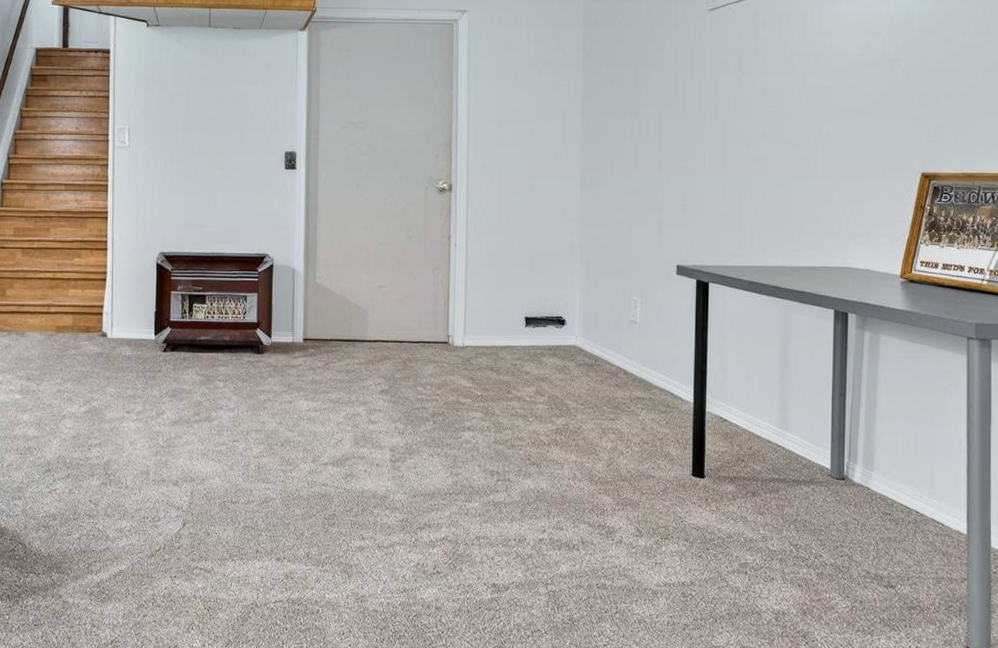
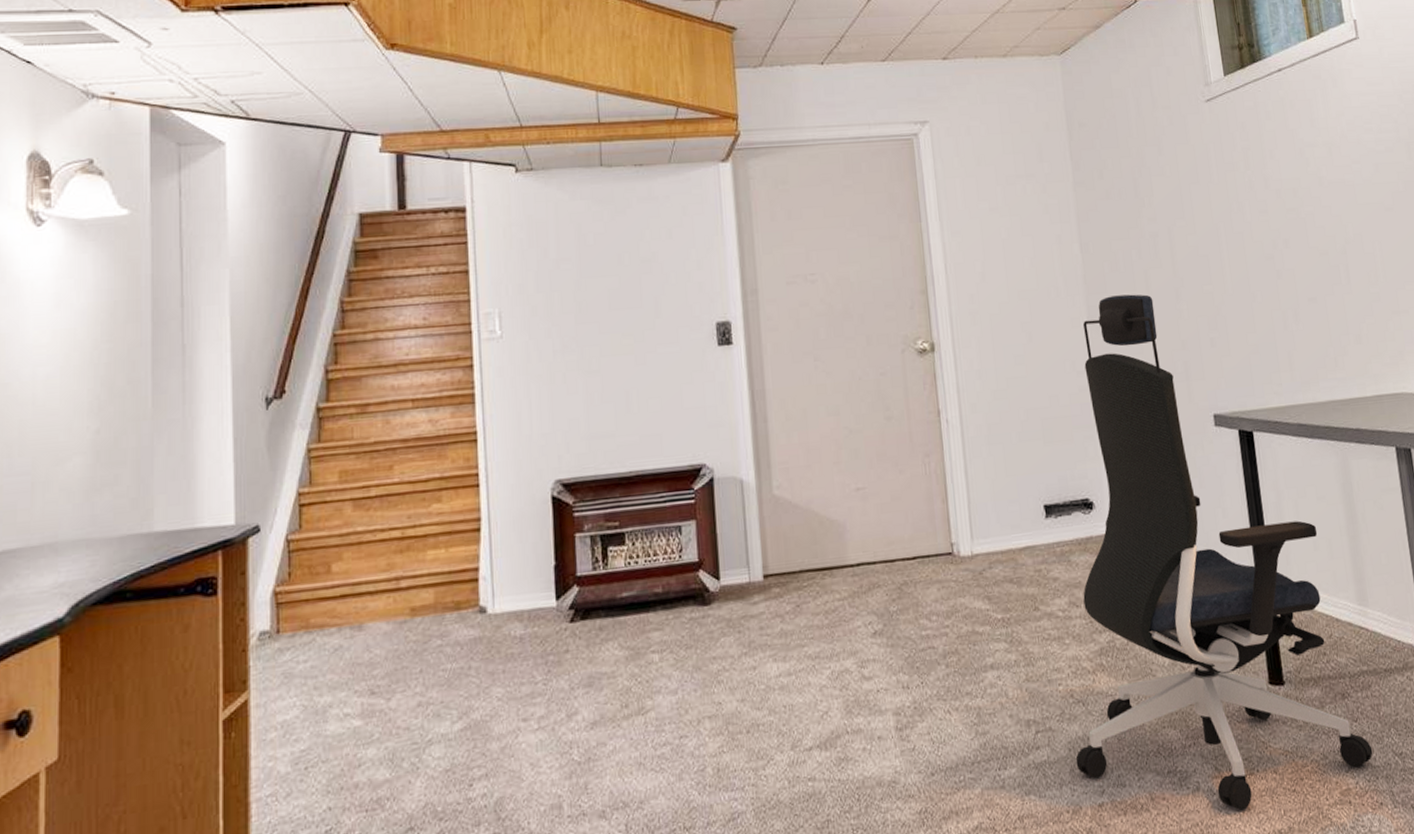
office chair: none [526,163,772,563] -> present [1075,294,1373,811]

